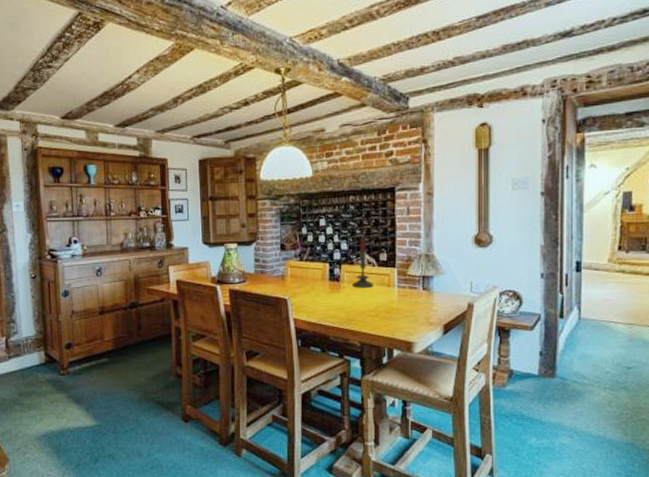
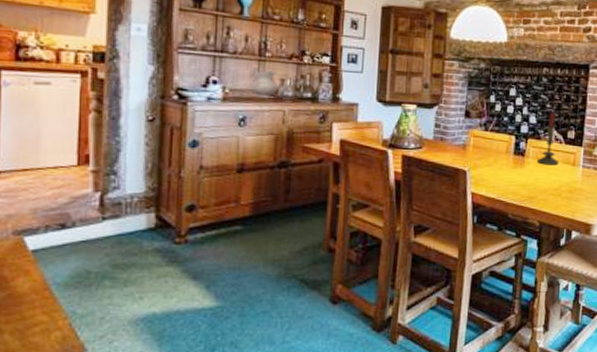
ceramic pitcher: none [101,226,123,251] -> present [251,68,279,99]

